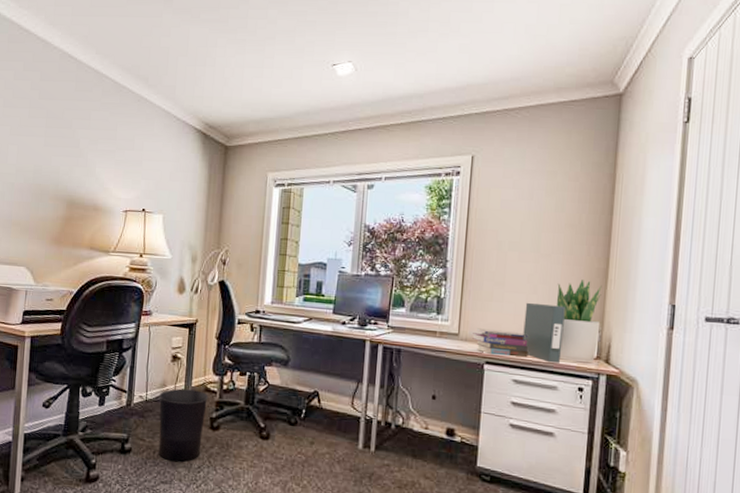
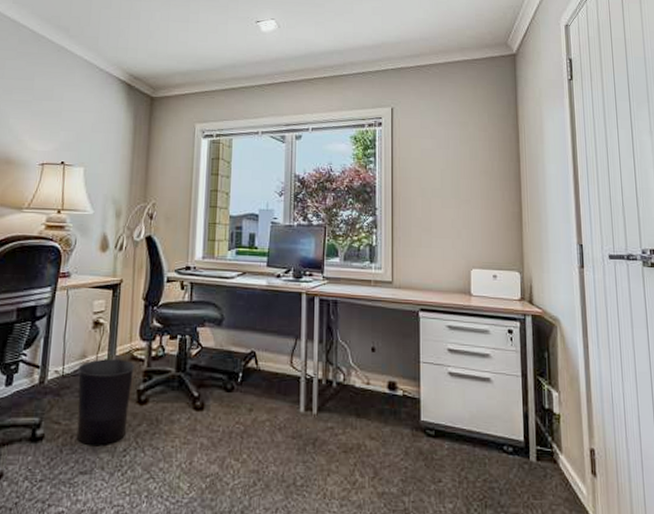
books: present [472,328,529,358] -> none [406,275,459,303]
binder: present [523,302,565,363] -> none [452,247,489,306]
planter: present [556,280,602,364] -> none [479,223,521,305]

